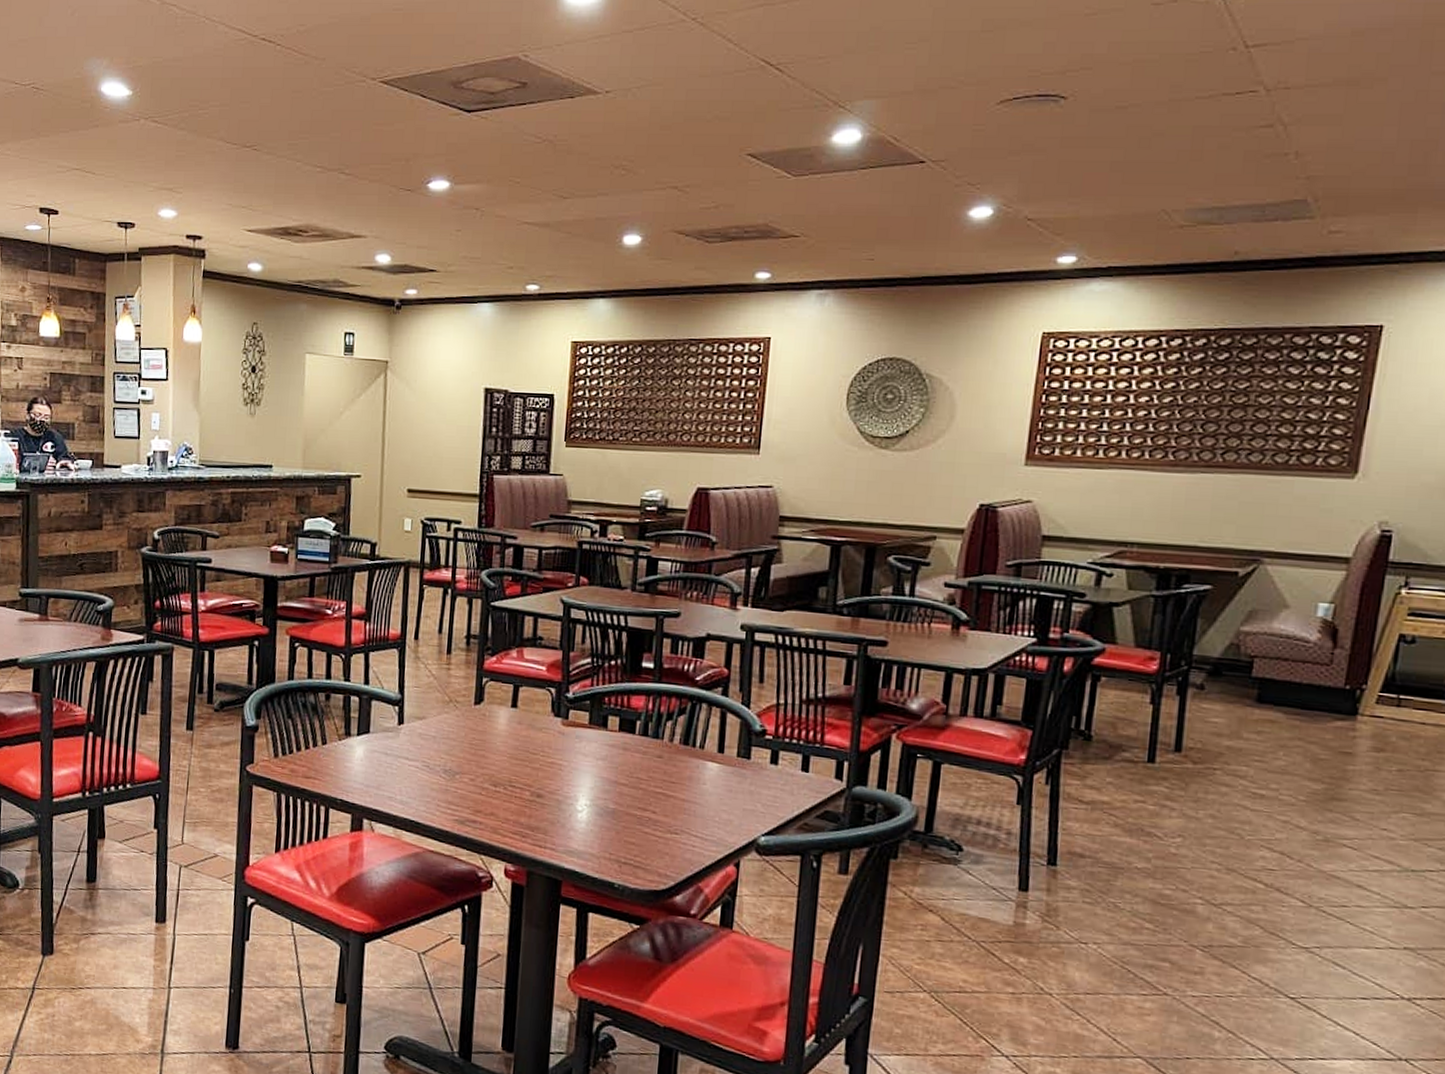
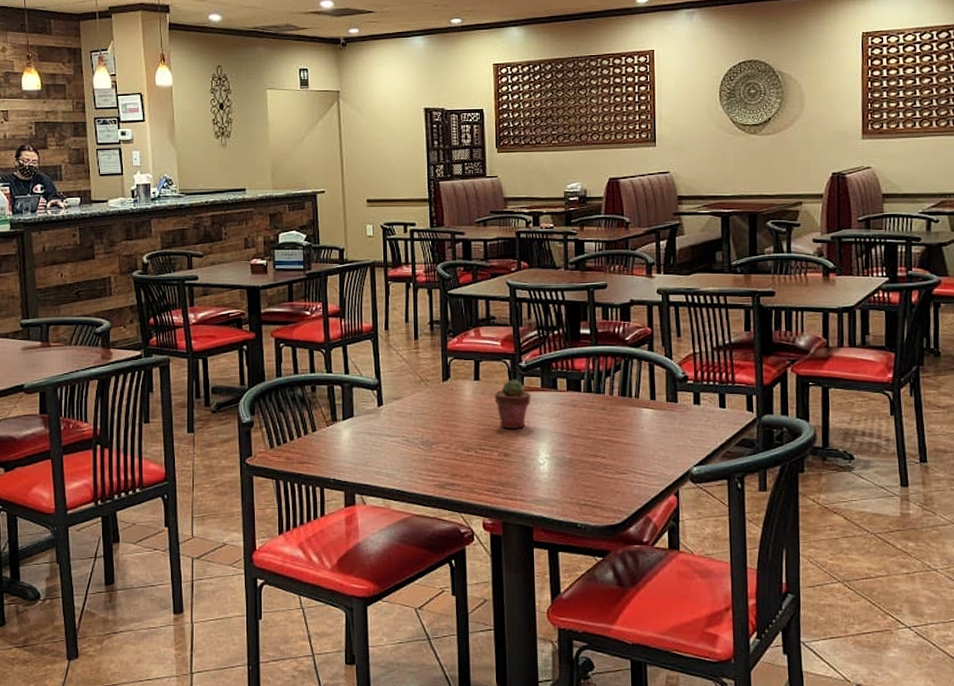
potted succulent: none [532,710,576,768] -> present [494,378,531,429]

